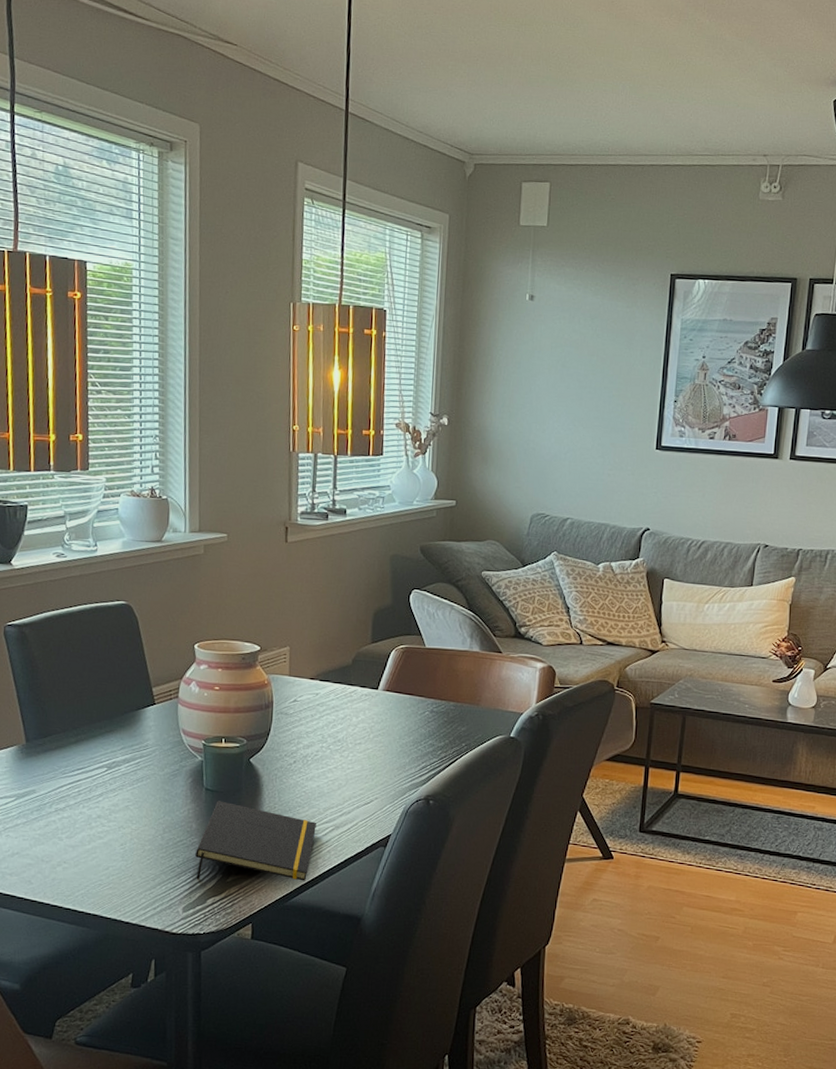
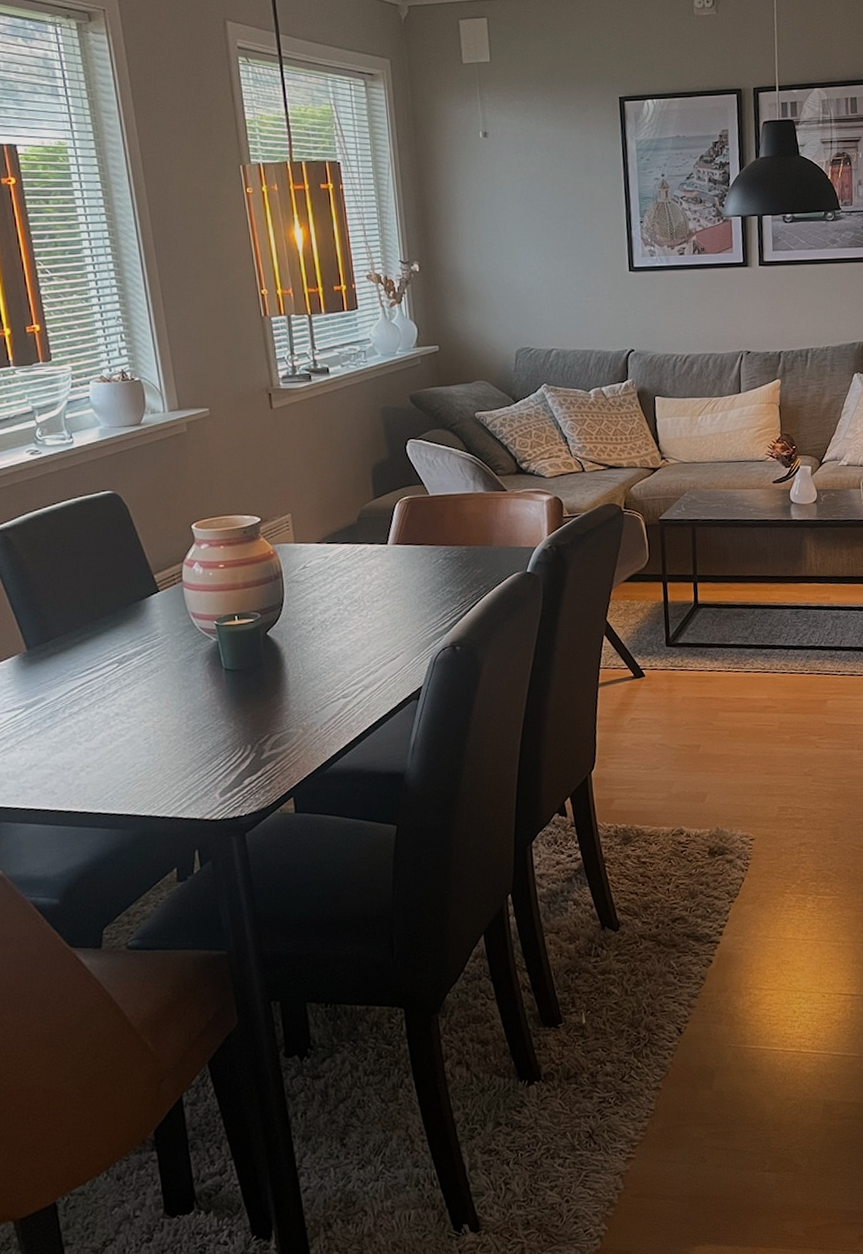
notepad: present [195,801,316,881] -> none [224,679,345,761]

